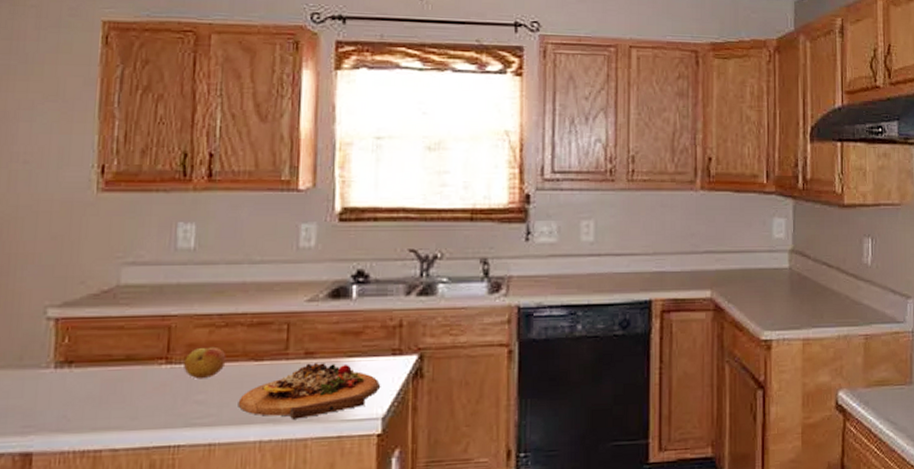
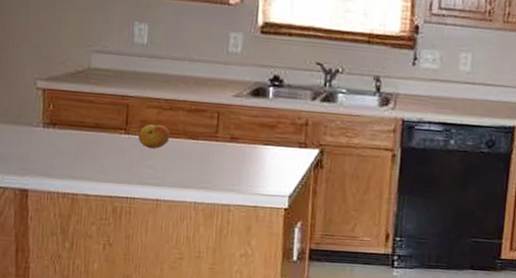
cutting board: present [238,363,381,419] -> none [178,146,289,189]

